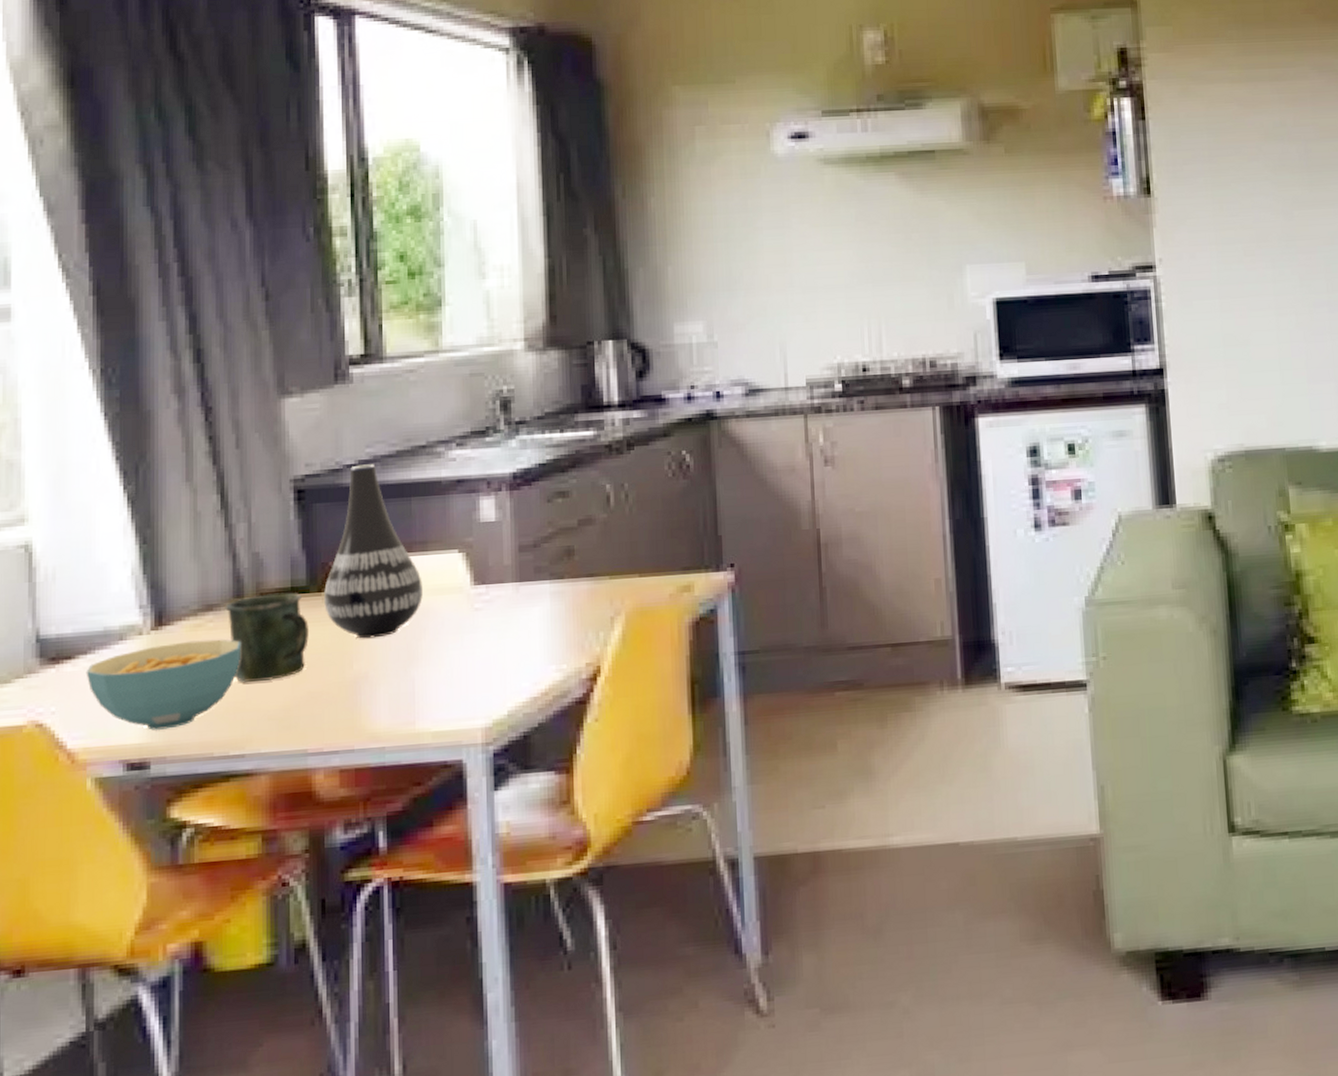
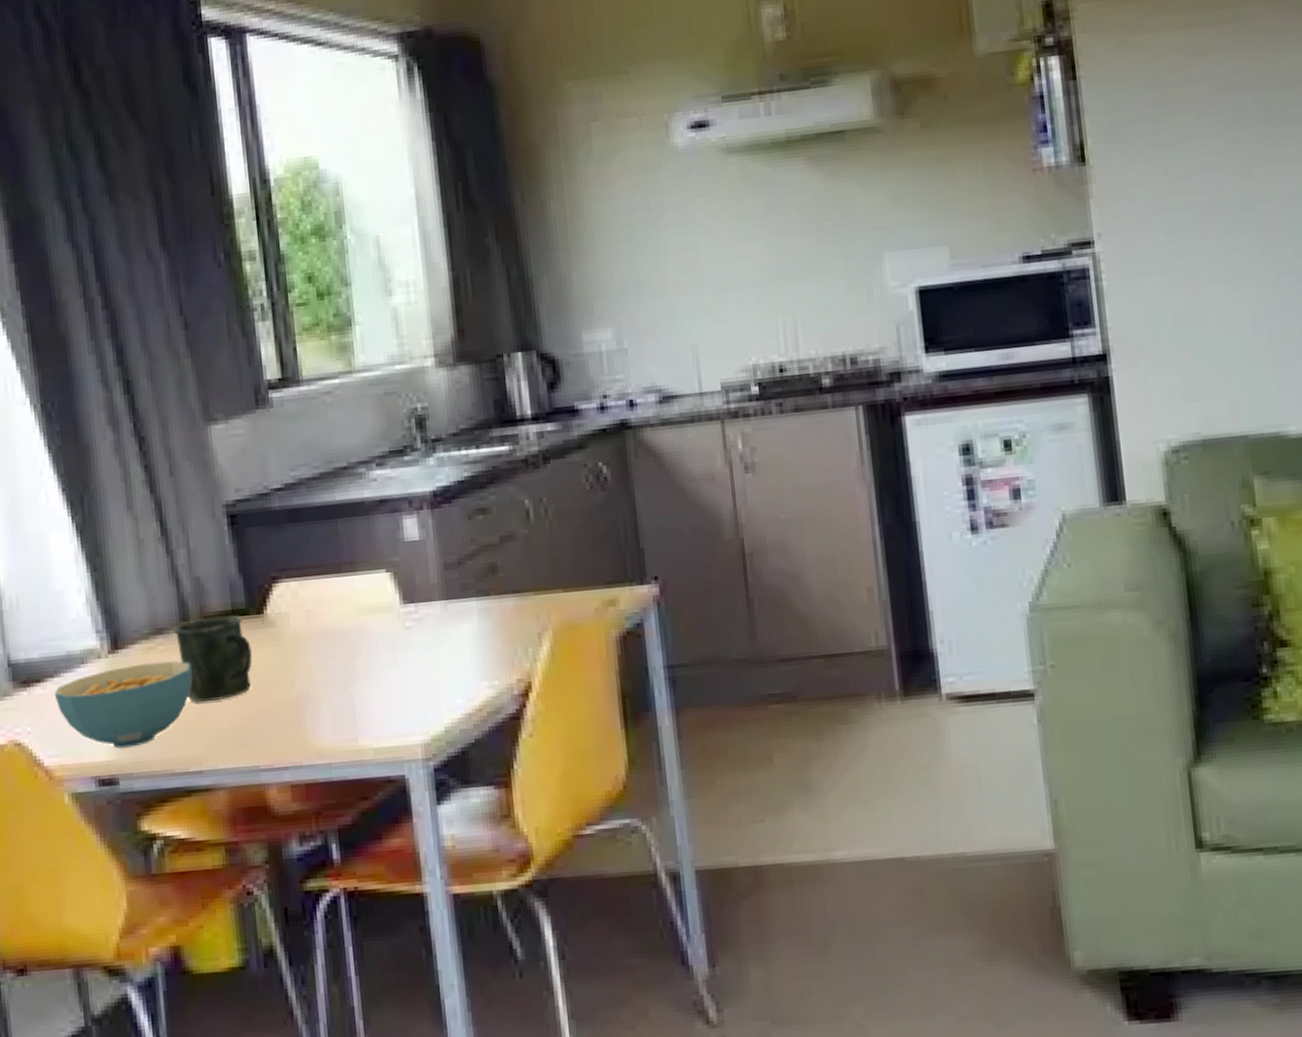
vase: present [324,464,423,639] -> none [263,487,356,659]

